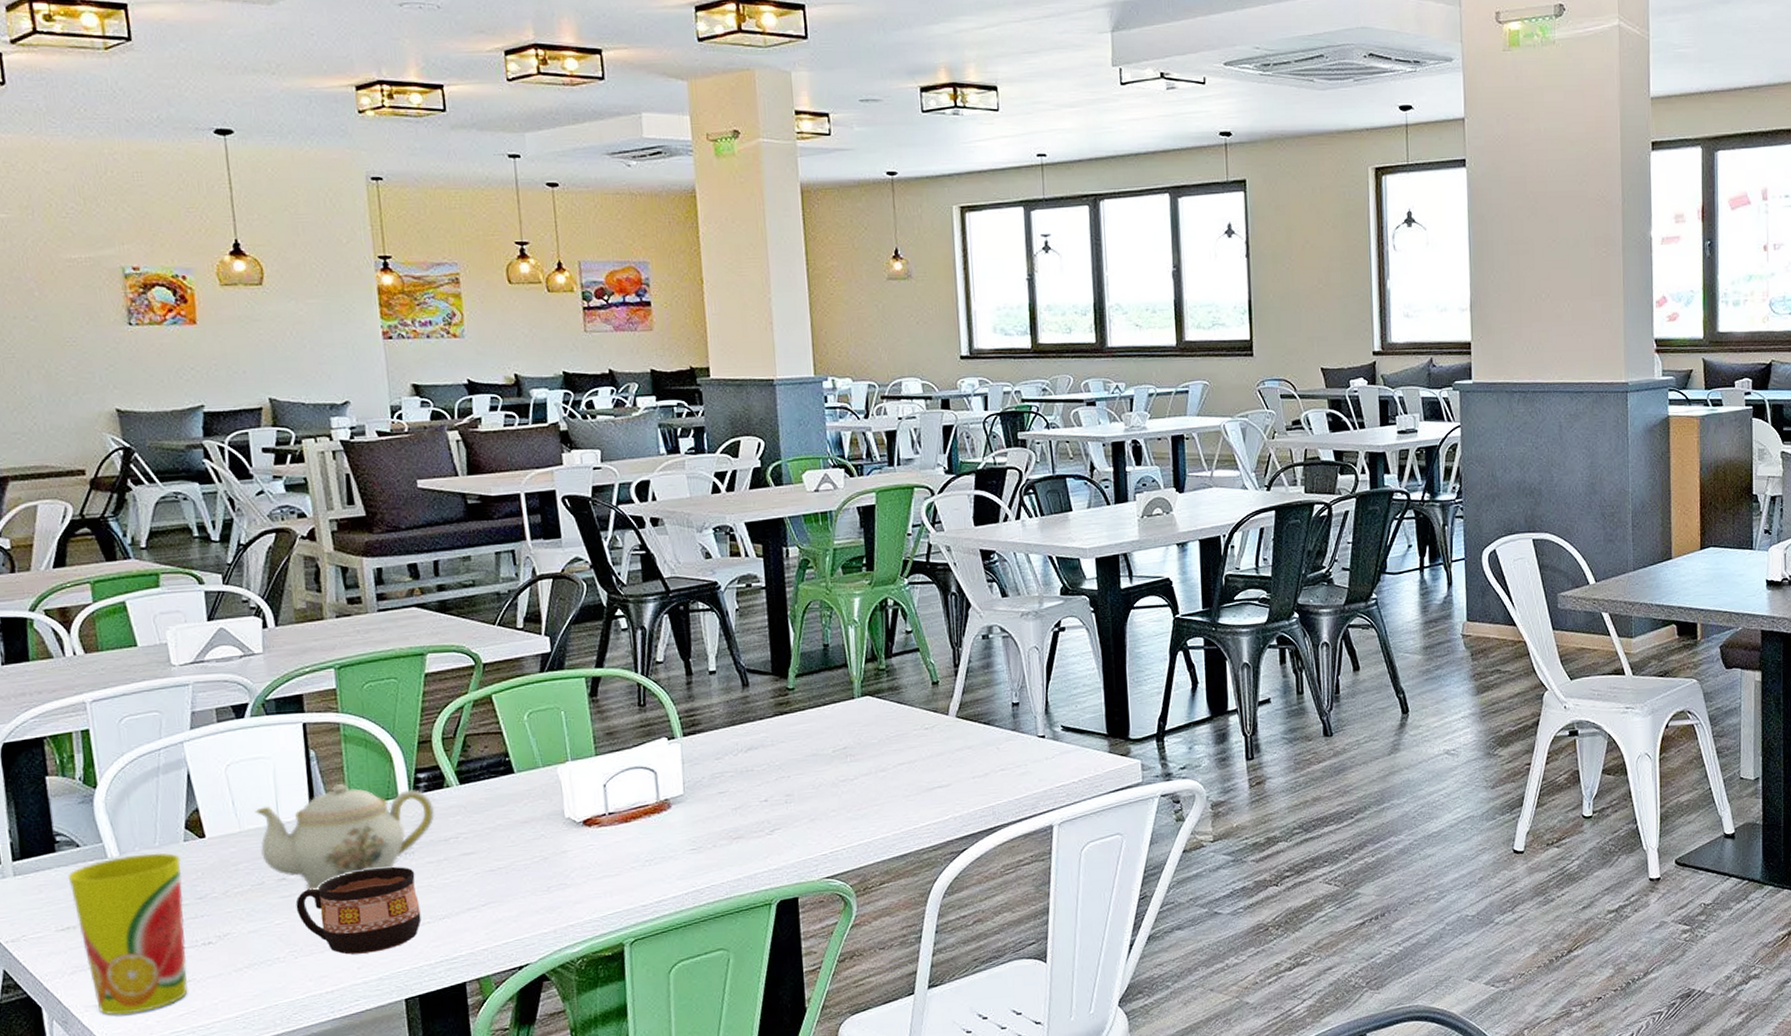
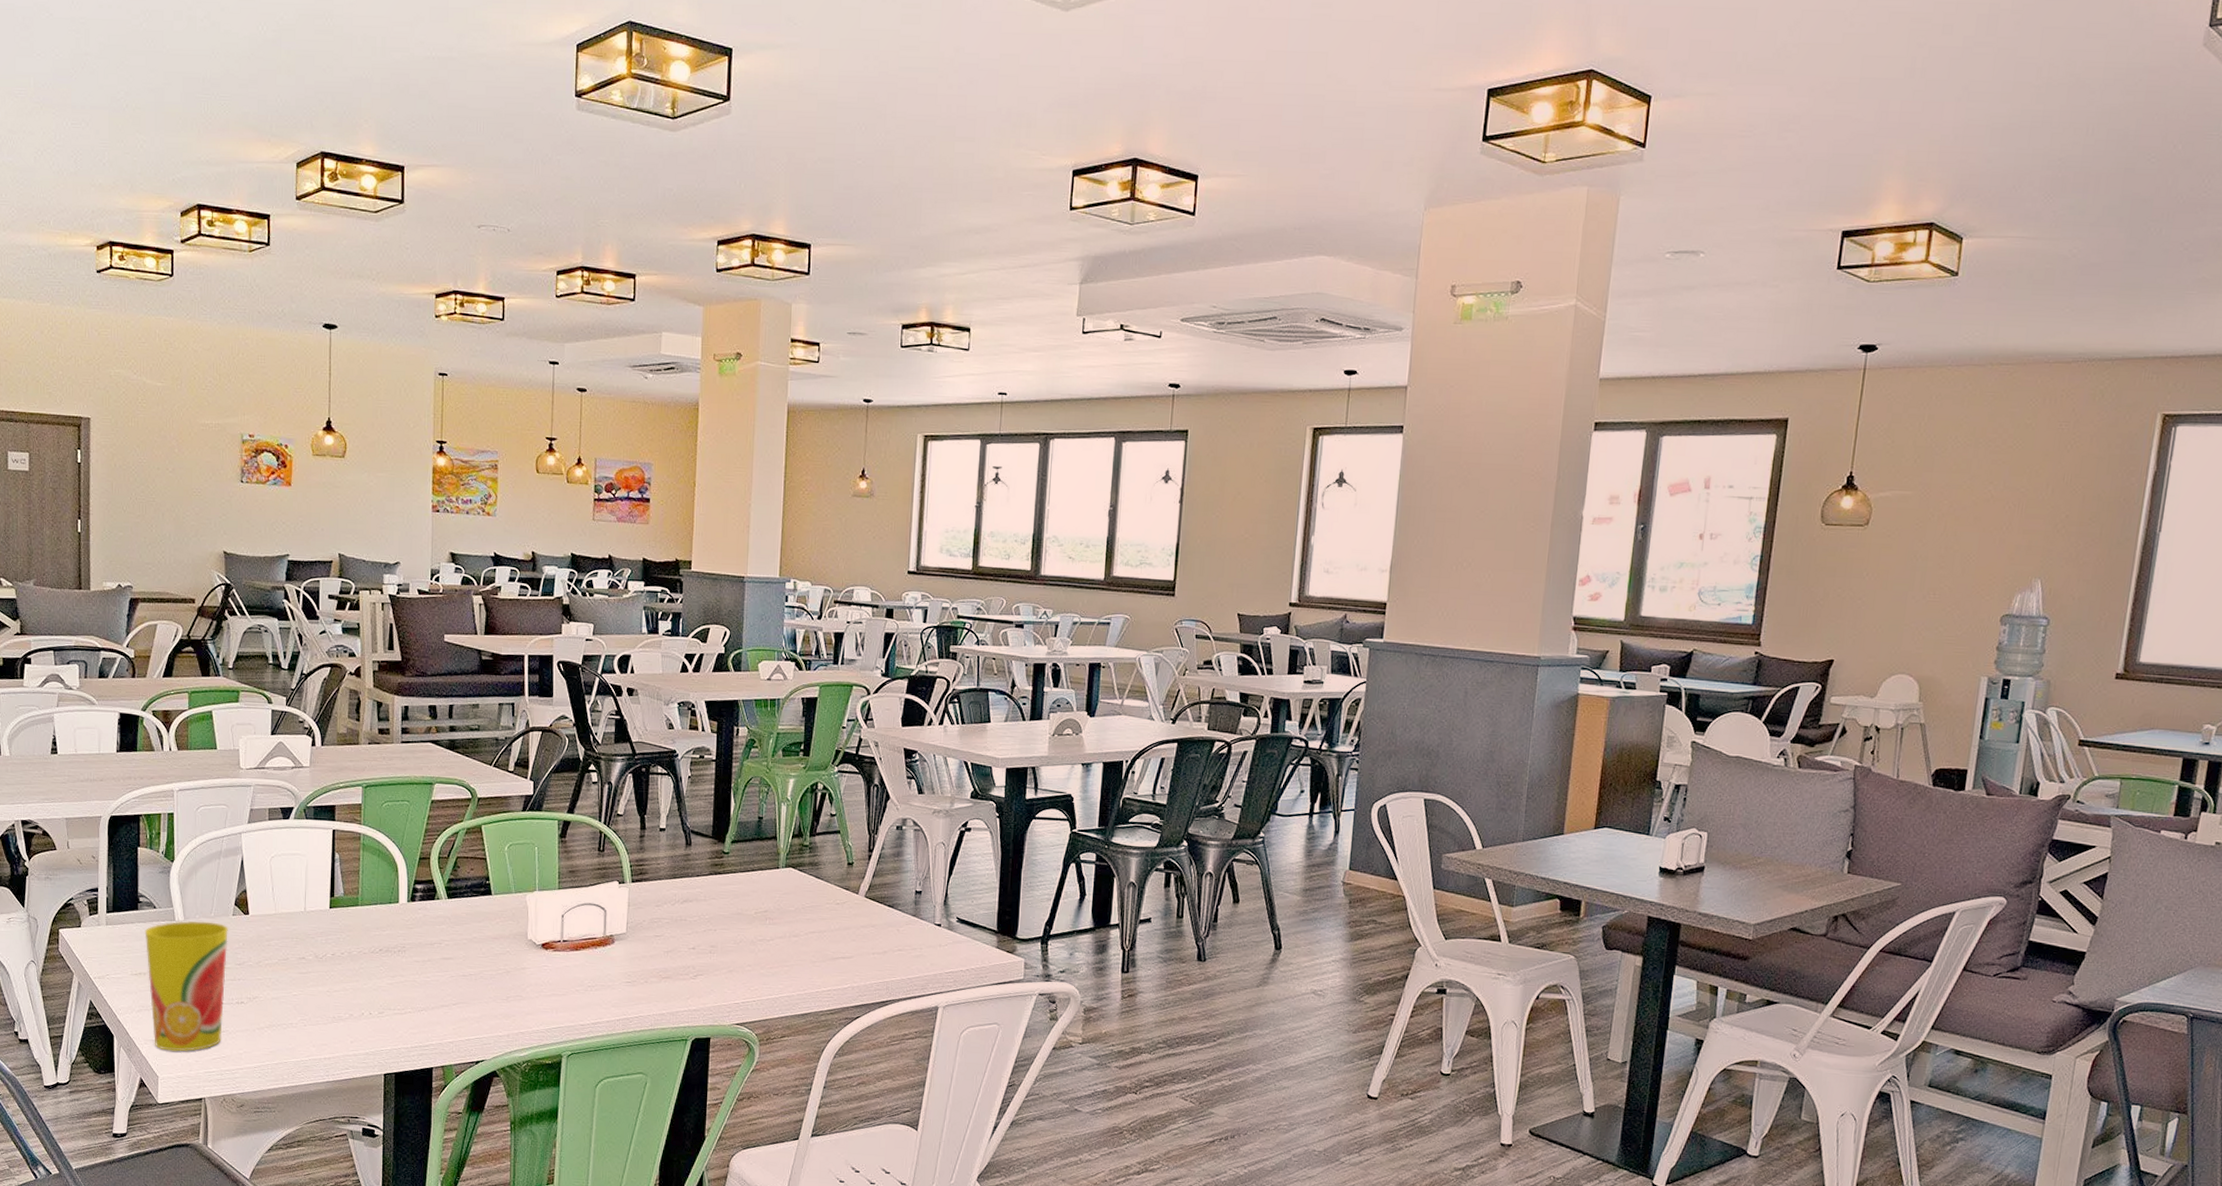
teapot: present [255,783,435,891] -> none [288,884,426,972]
cup: present [296,866,422,955] -> none [310,959,405,1031]

